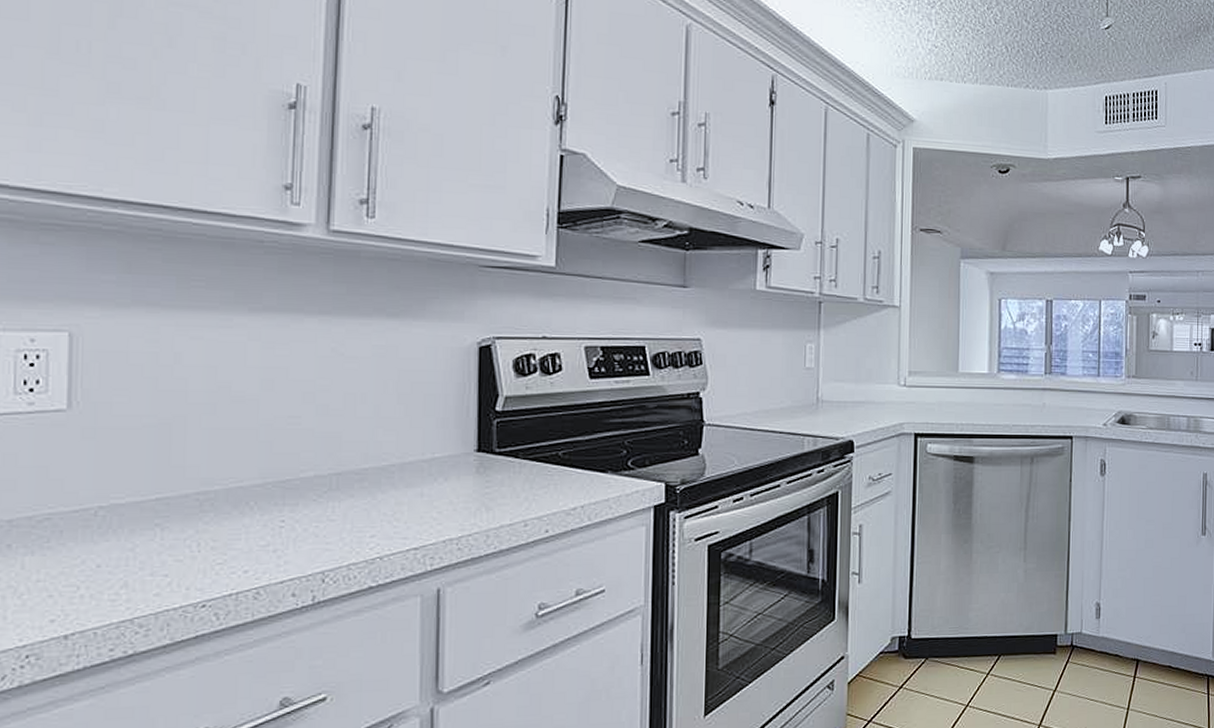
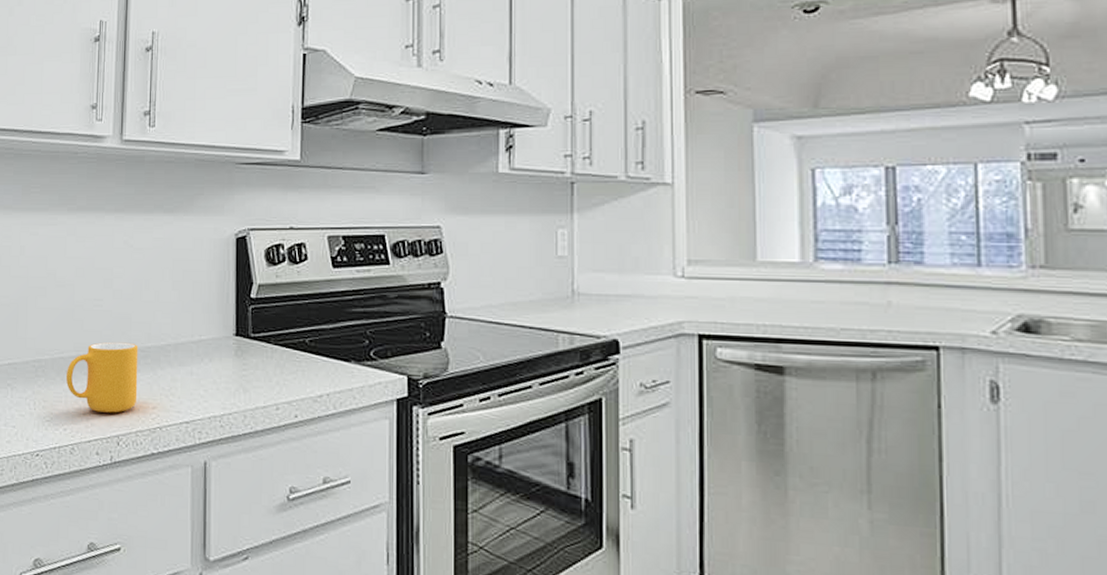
mug: none [248,465,352,547] -> present [66,342,138,413]

